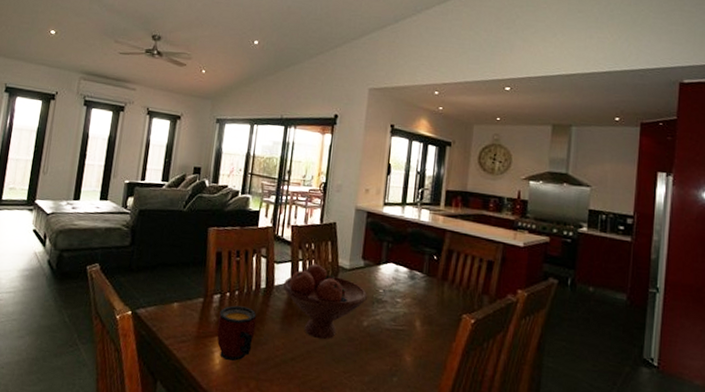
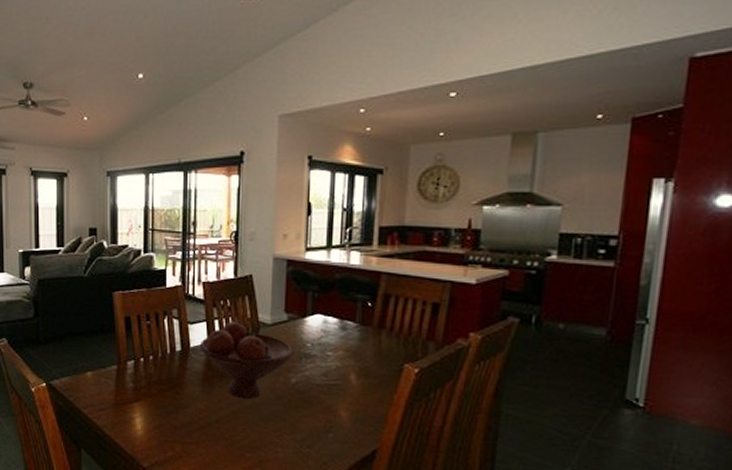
mug: present [217,305,257,362] -> none [134,370,175,427]

